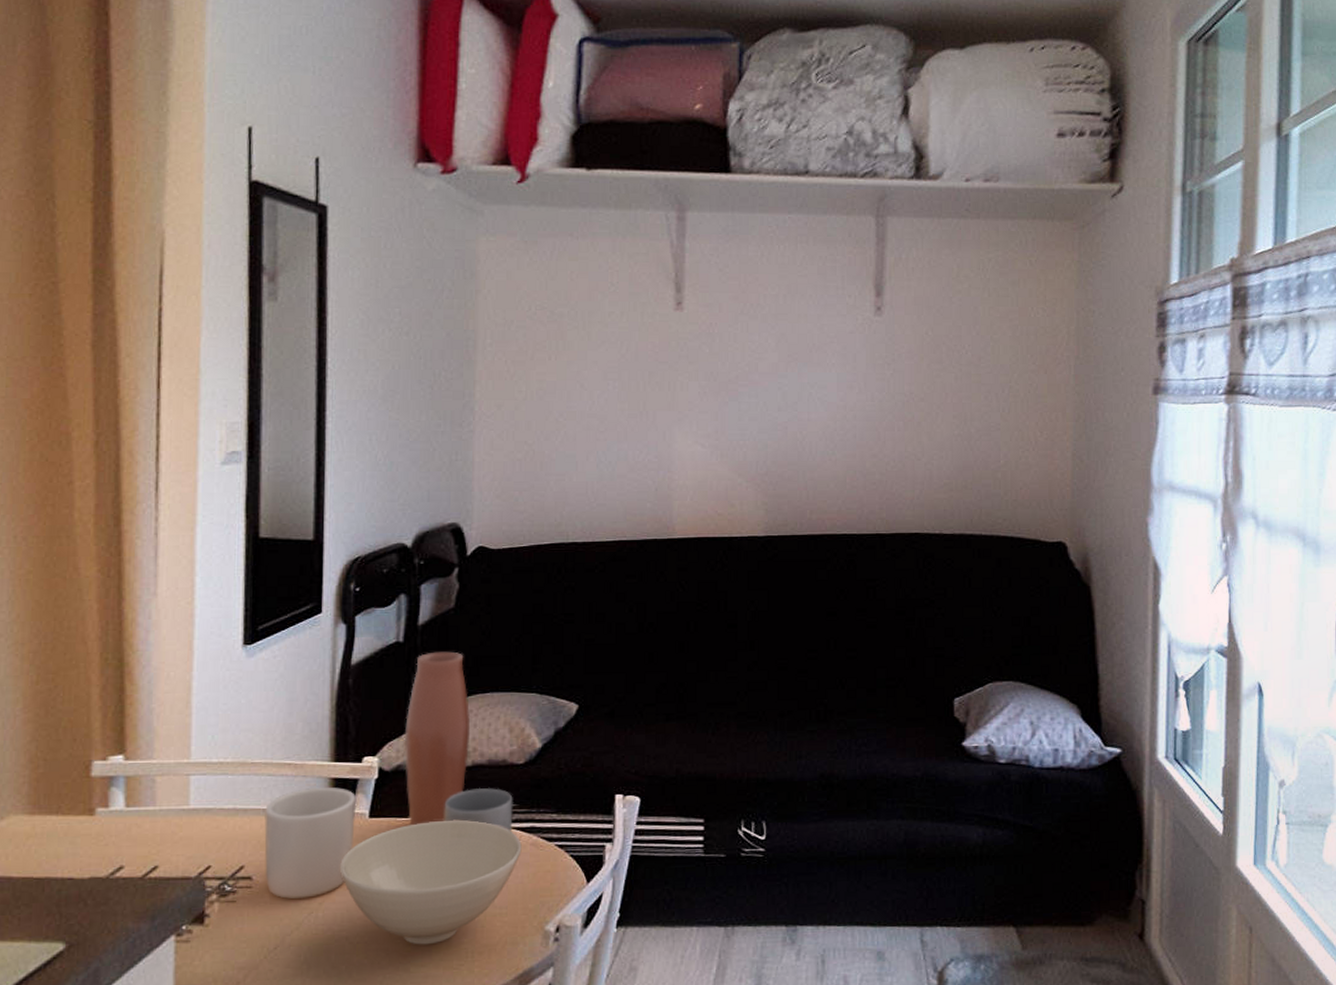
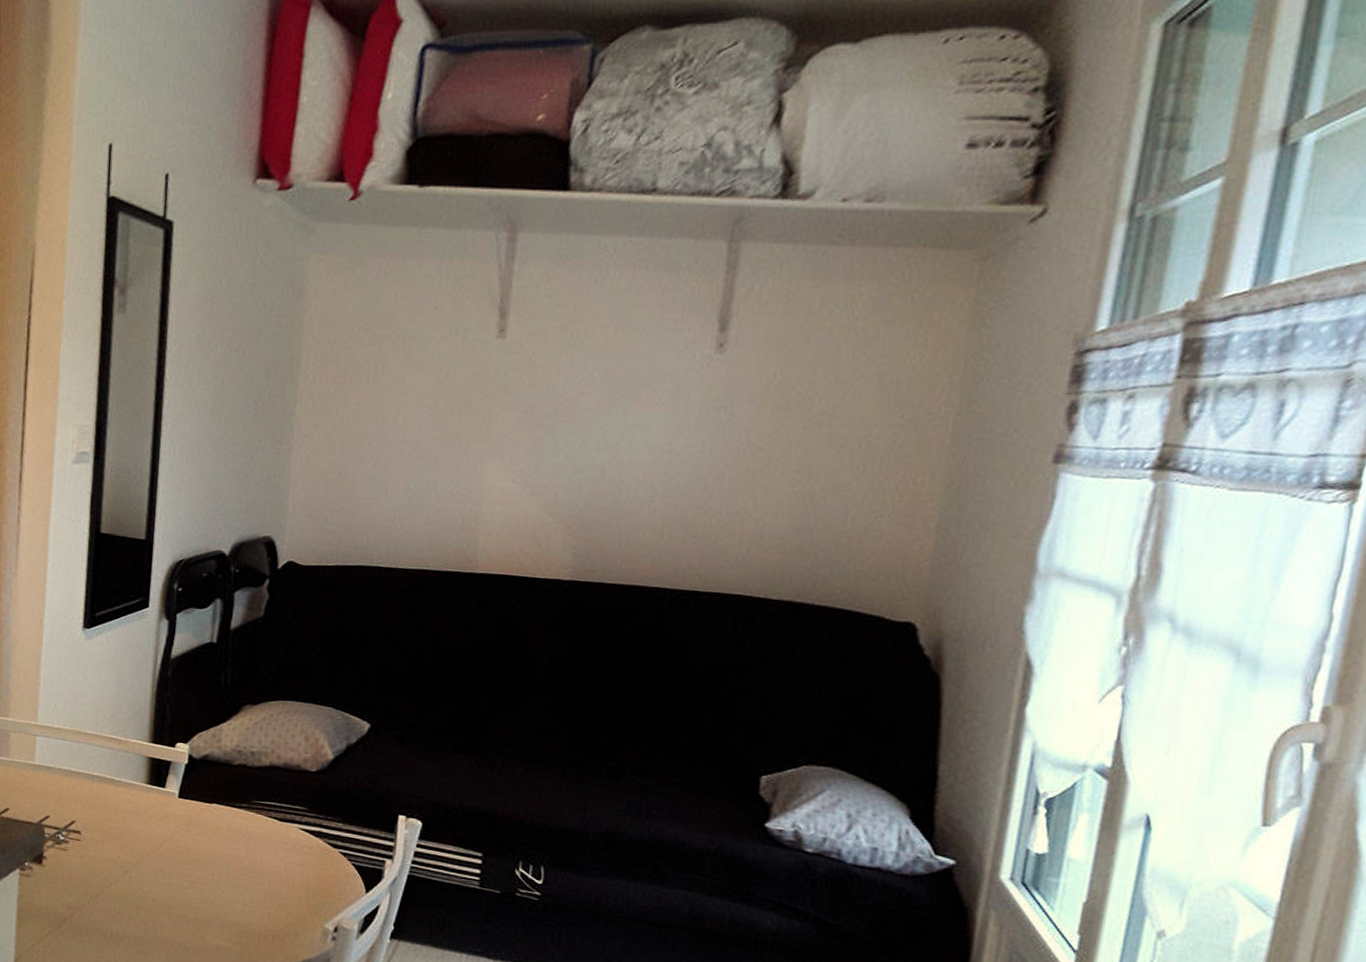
mug: present [264,786,357,899] -> none [91,763,169,859]
bowl: present [339,819,522,945] -> none [151,809,309,920]
vase: present [404,651,471,826] -> none [211,655,271,813]
mug: present [444,787,513,832] -> none [242,787,304,833]

